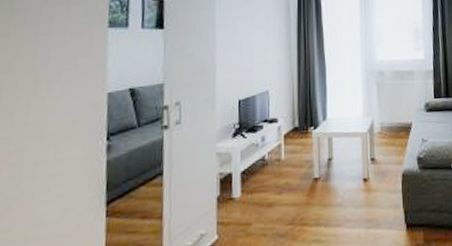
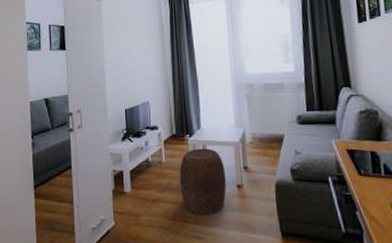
stool: none [300,141,352,216] -> present [179,148,227,215]

